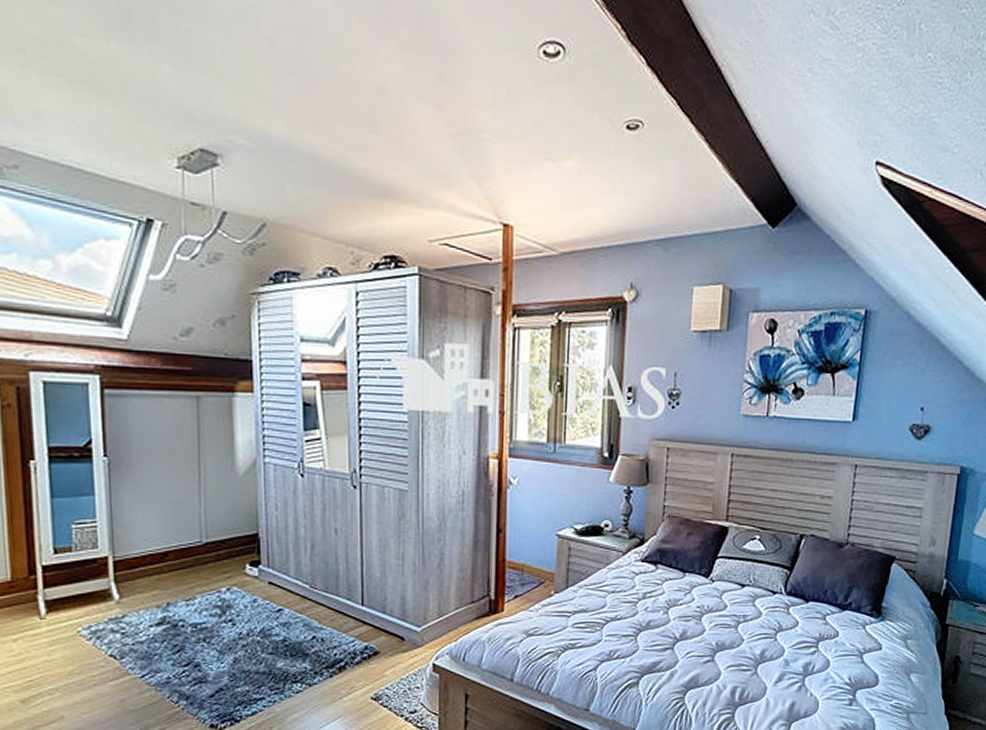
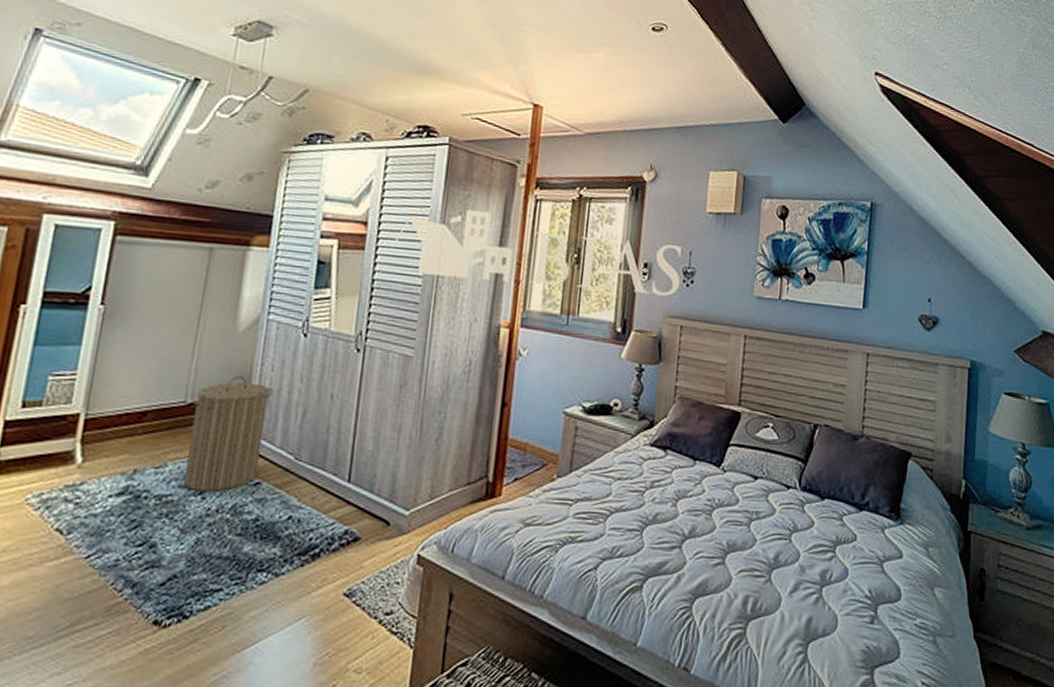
laundry hamper: none [207,516,280,619] -> present [183,375,273,492]

